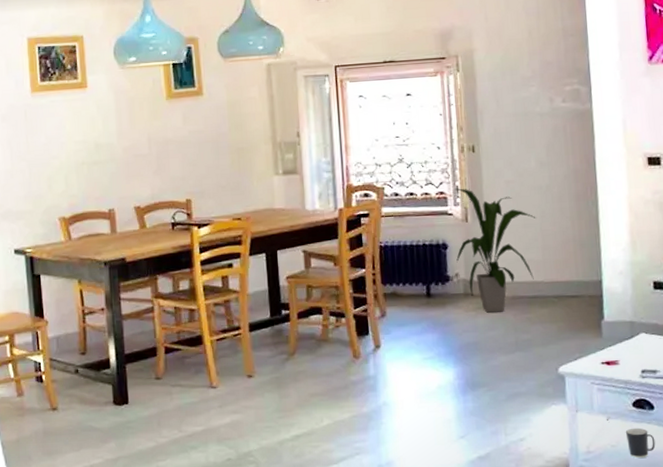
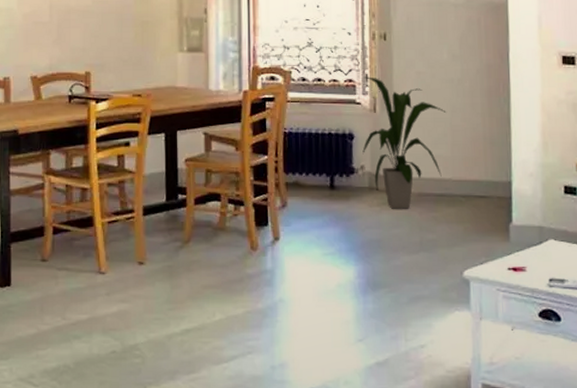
mug: present [625,428,656,459] -> none [530,340,561,373]

